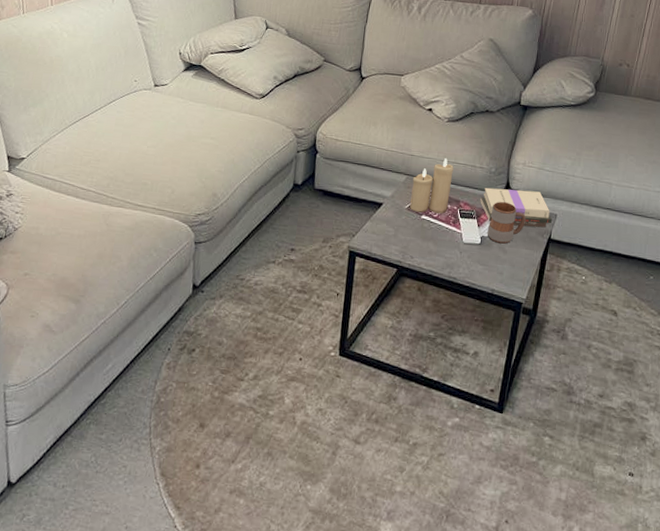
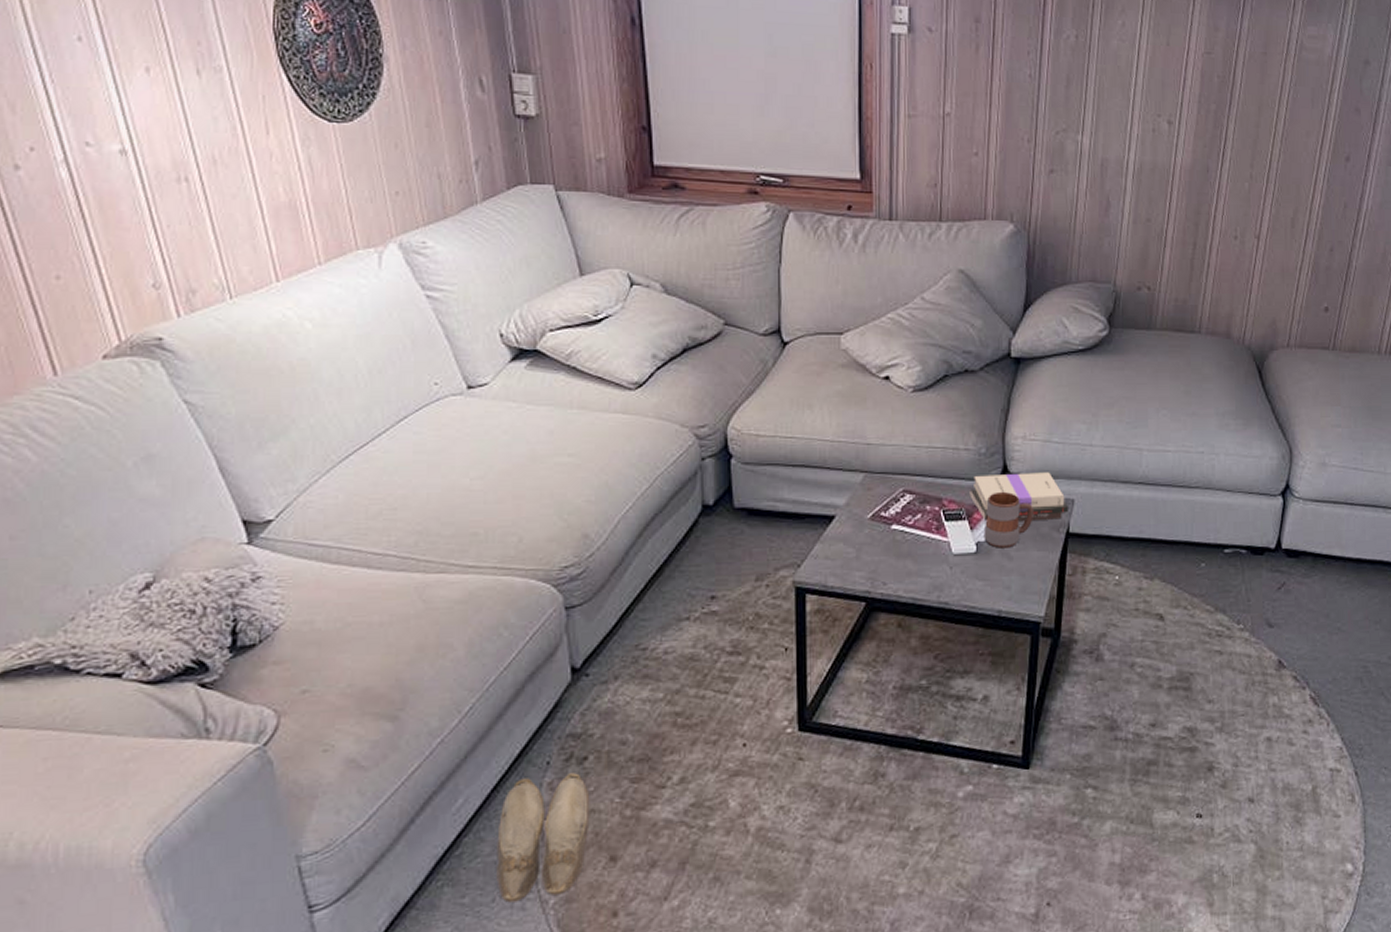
slippers: none [124,357,193,445] -> present [496,771,590,903]
candle: present [409,158,454,215] -> none [872,443,929,522]

